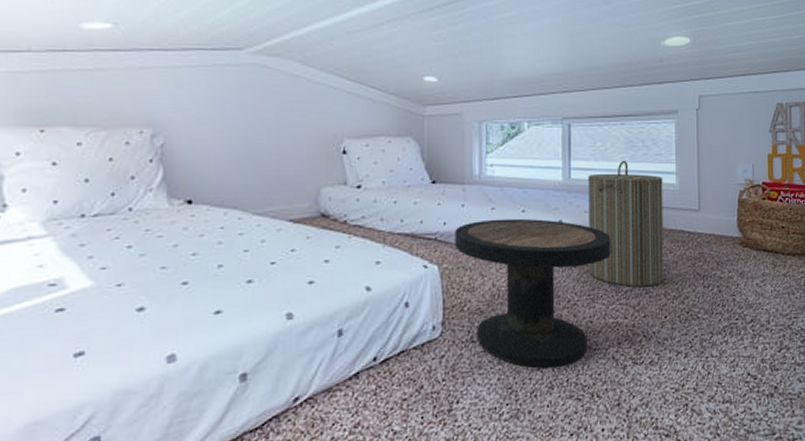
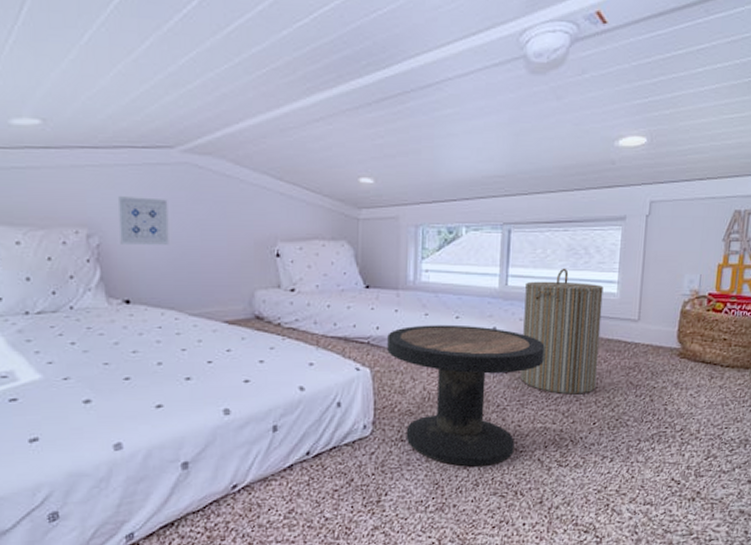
wall art: none [185,97,235,144] -> present [119,196,169,245]

